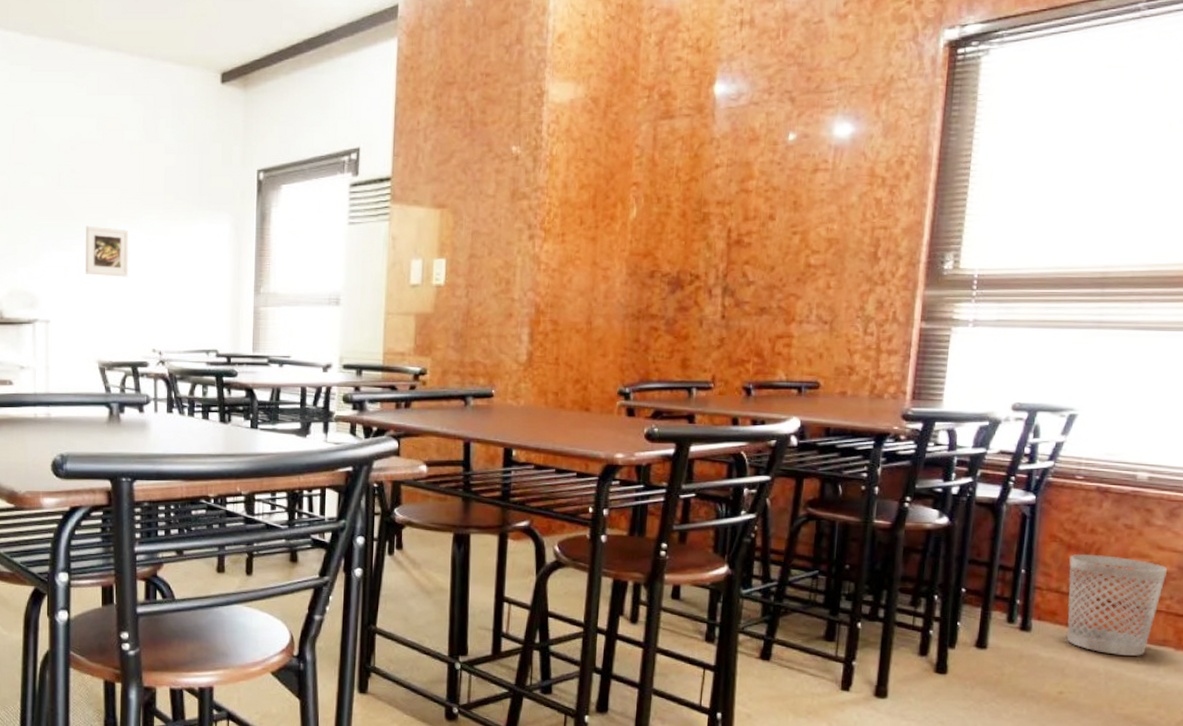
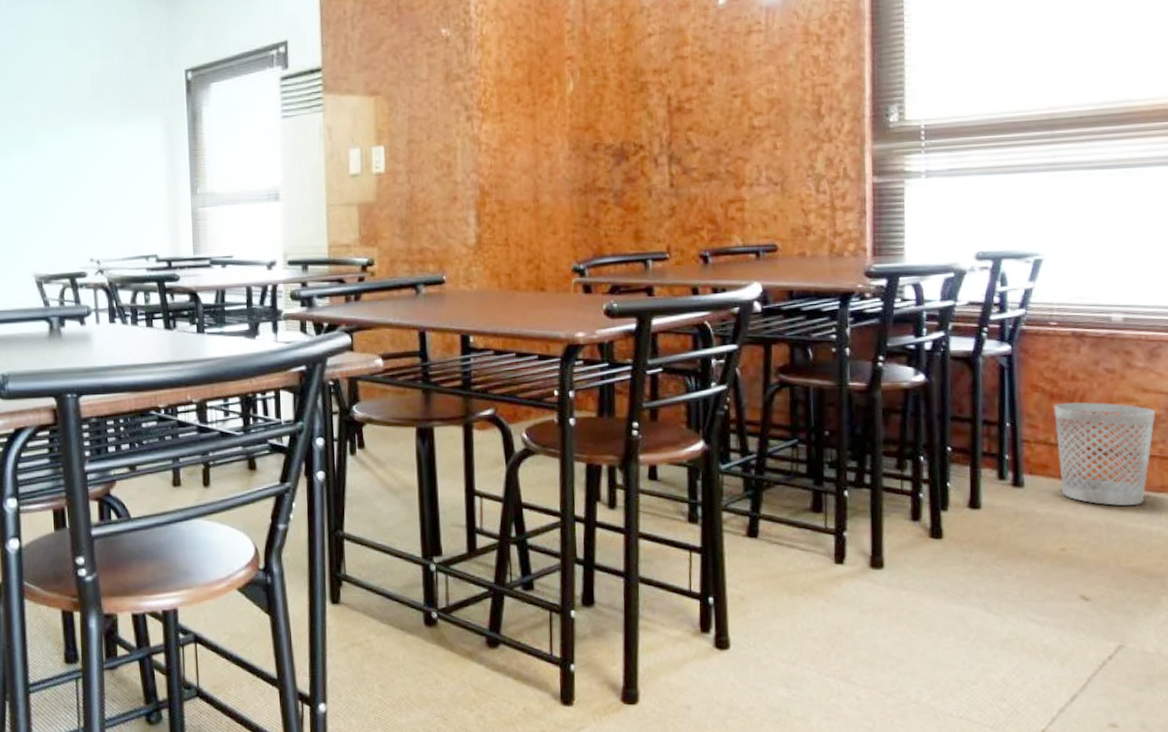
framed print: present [85,225,129,277] -> none [14,137,60,187]

